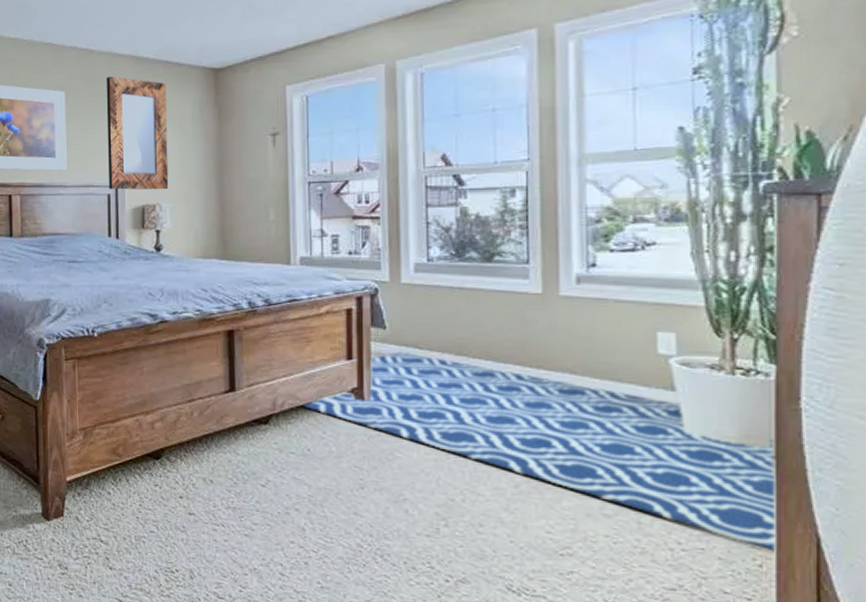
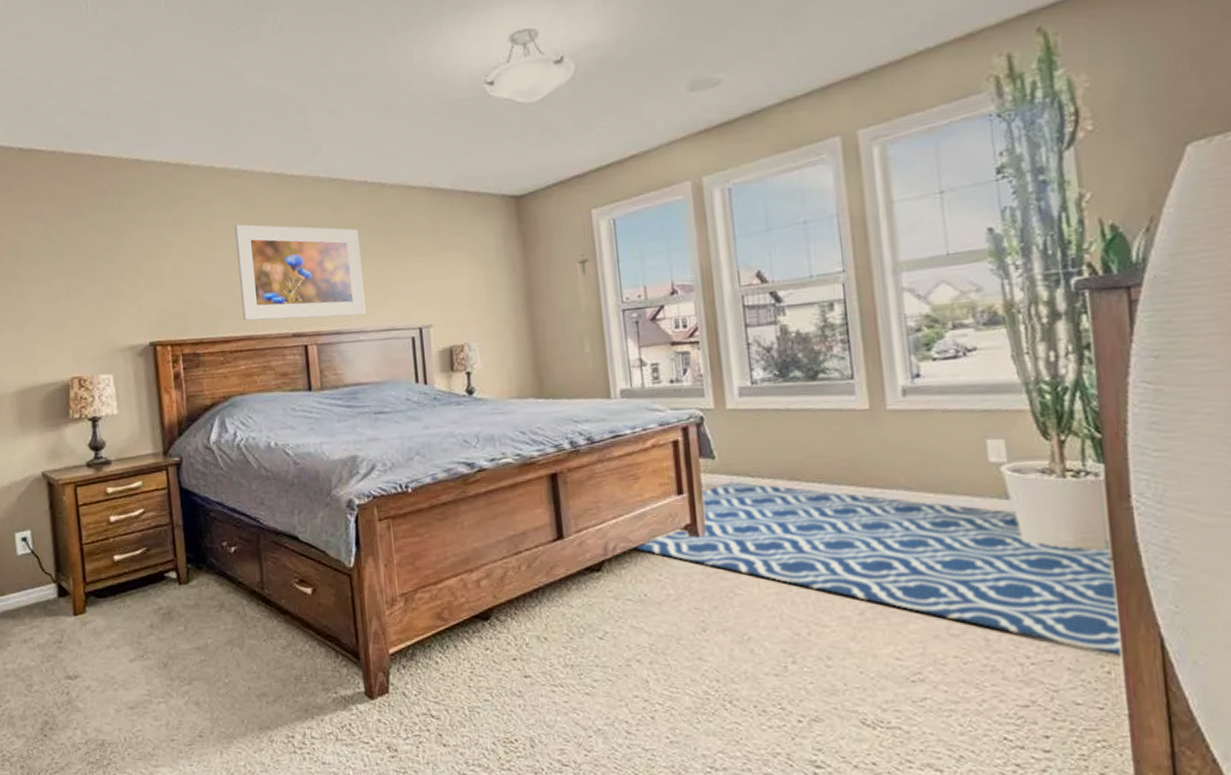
home mirror: present [106,76,169,190] -> none [401,210,477,332]

